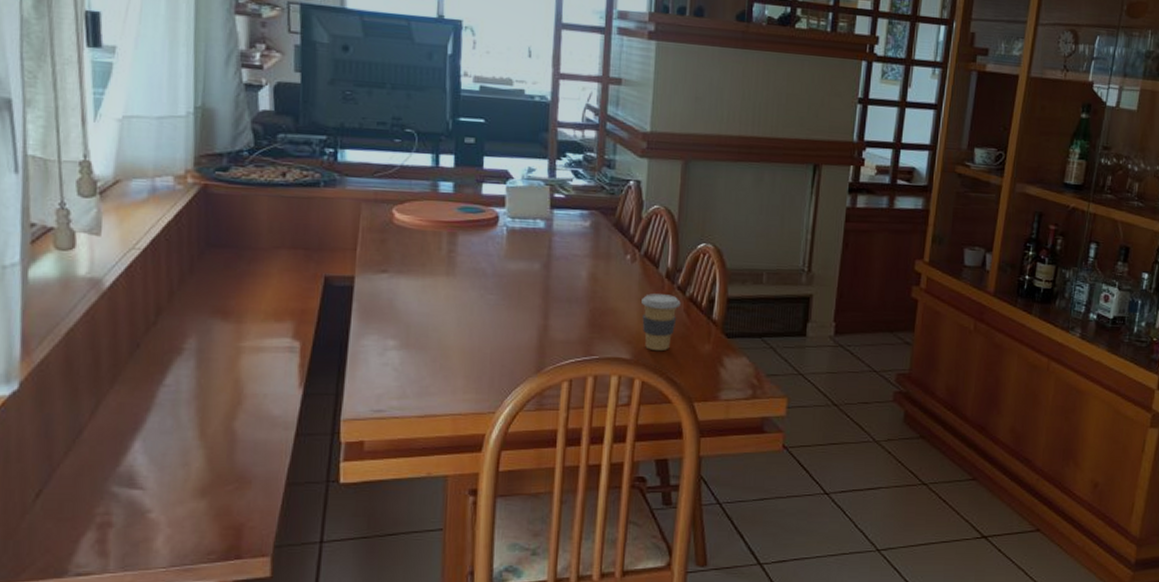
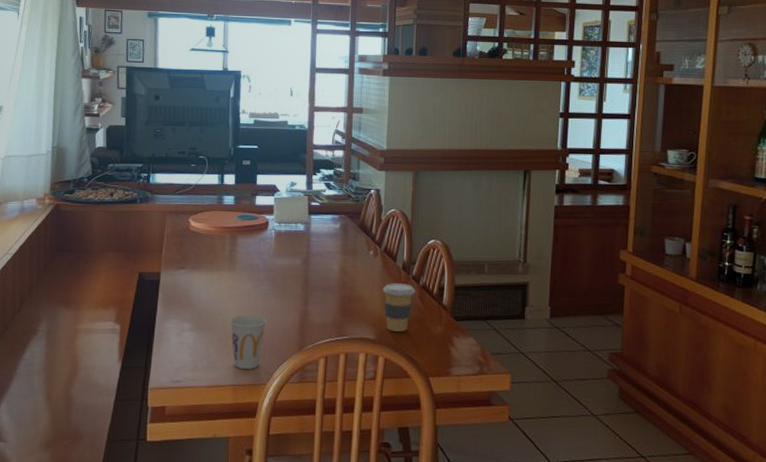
cup: none [447,329,496,395] -> present [229,314,266,369]

